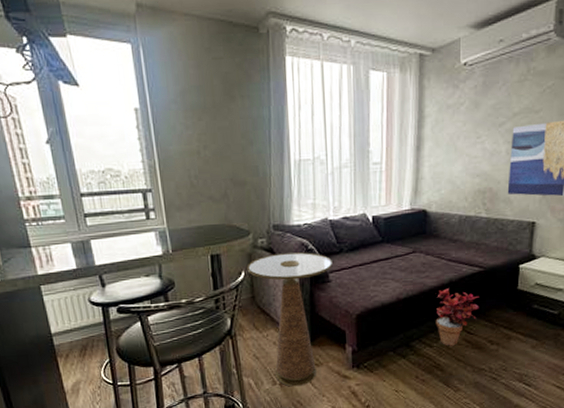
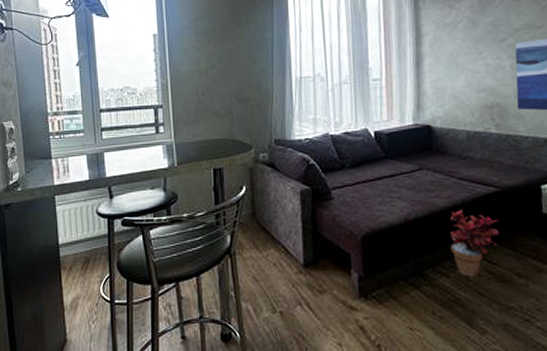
side table: present [247,252,332,387] -> none [248,167,335,316]

